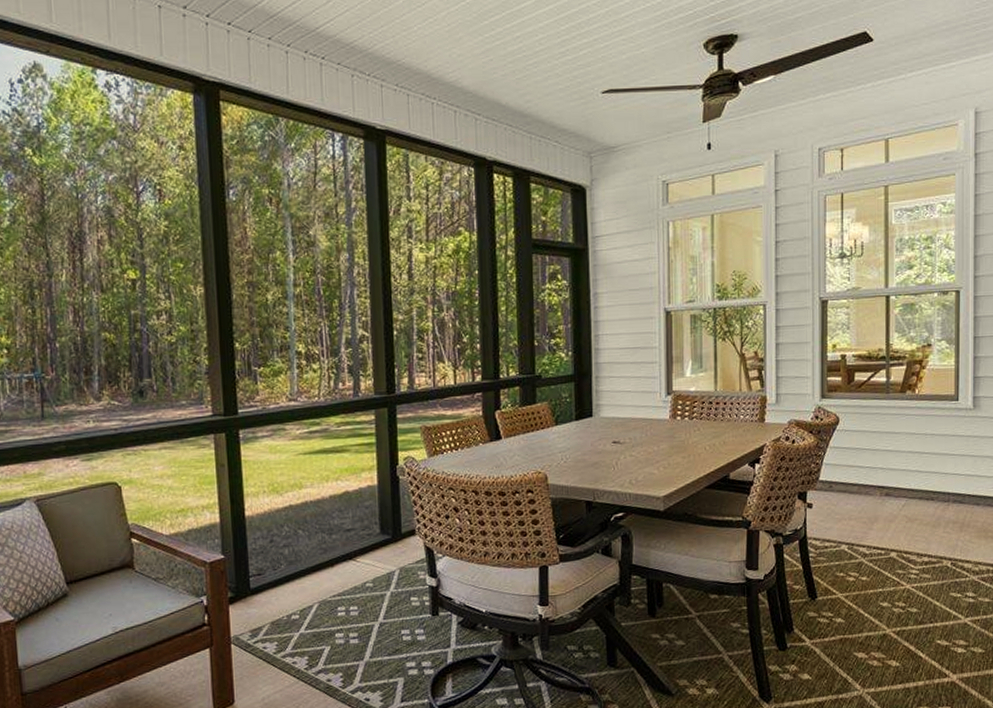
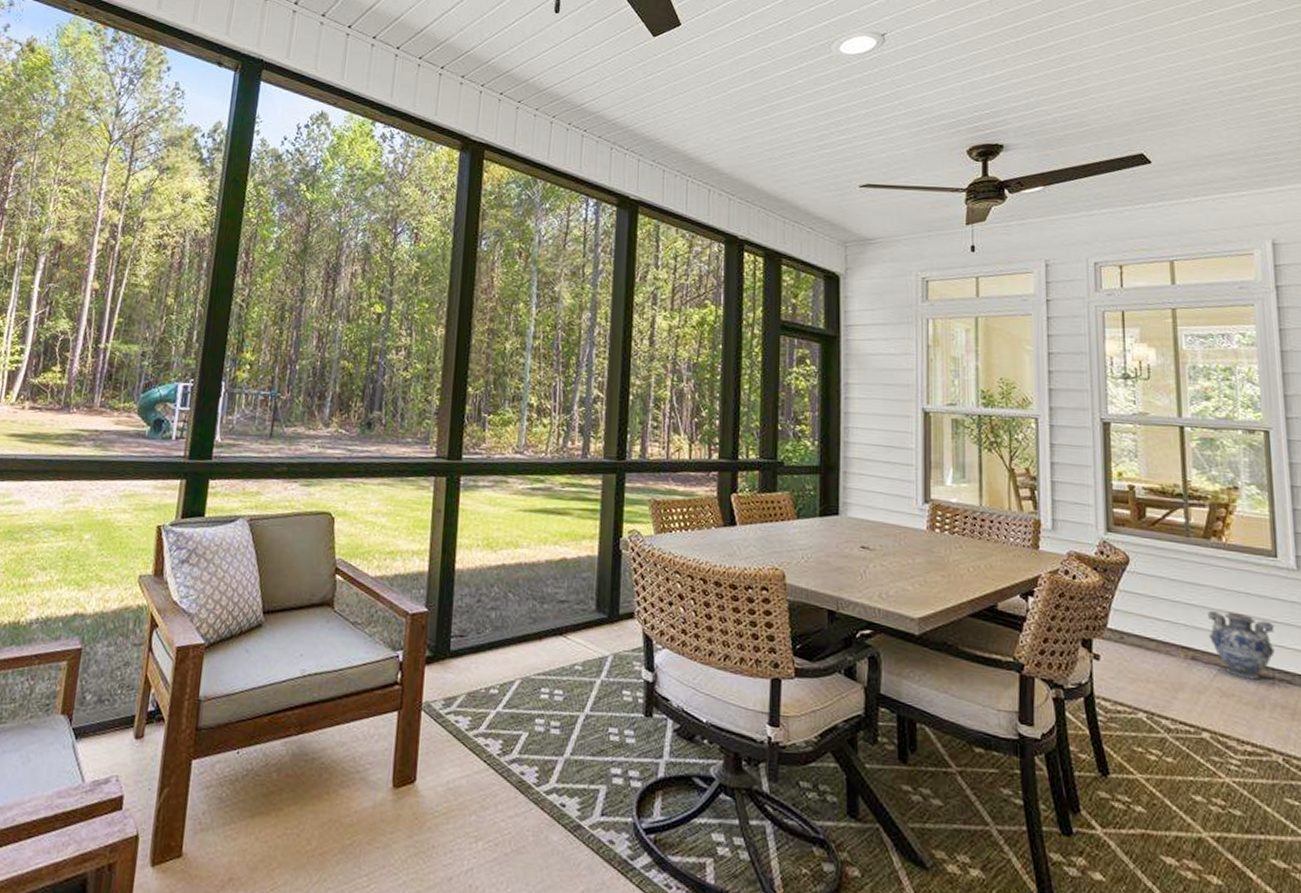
vase: none [901,451,952,505] -> present [1208,610,1275,680]

